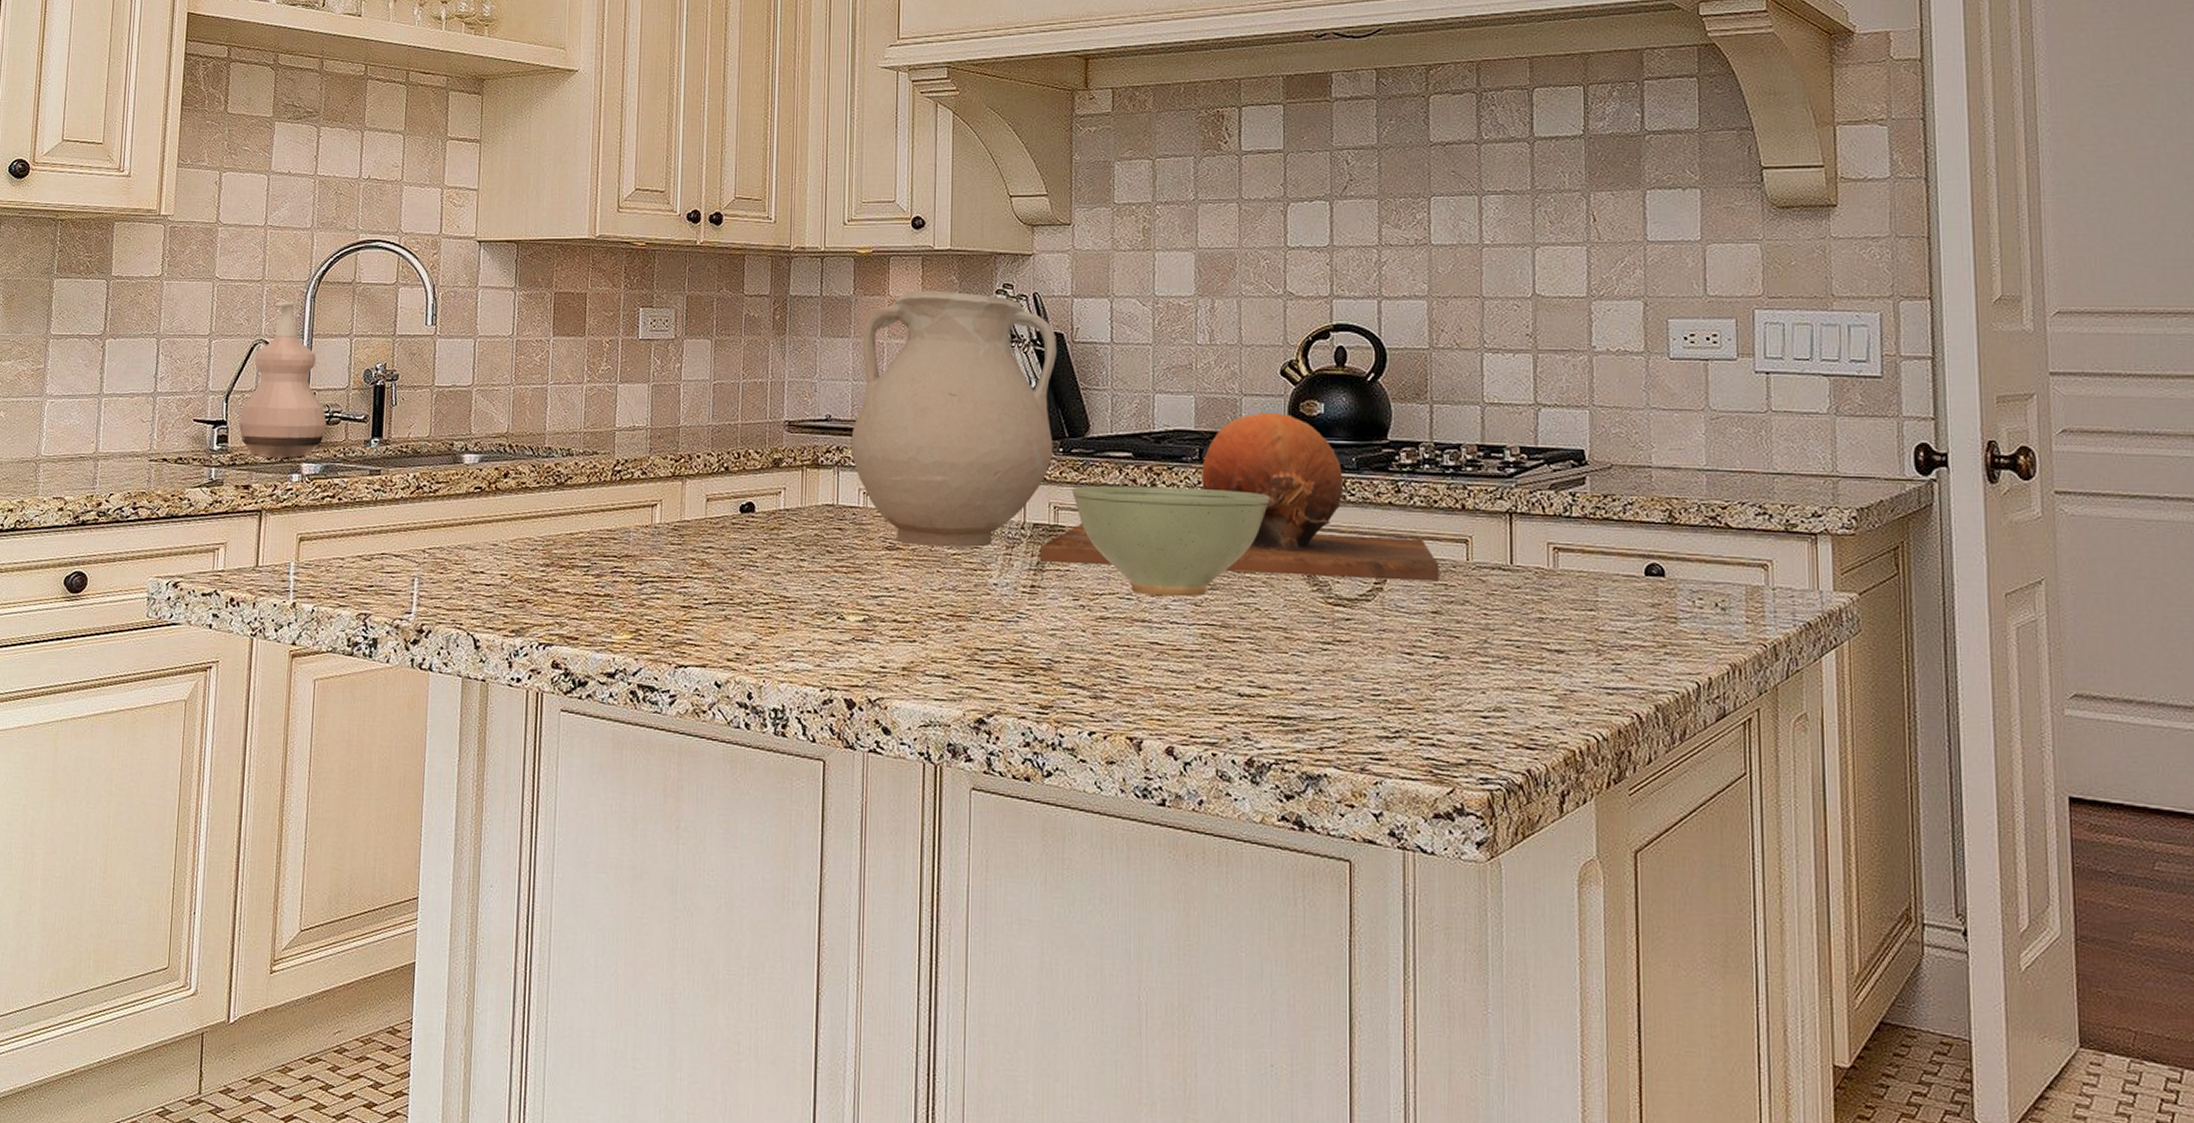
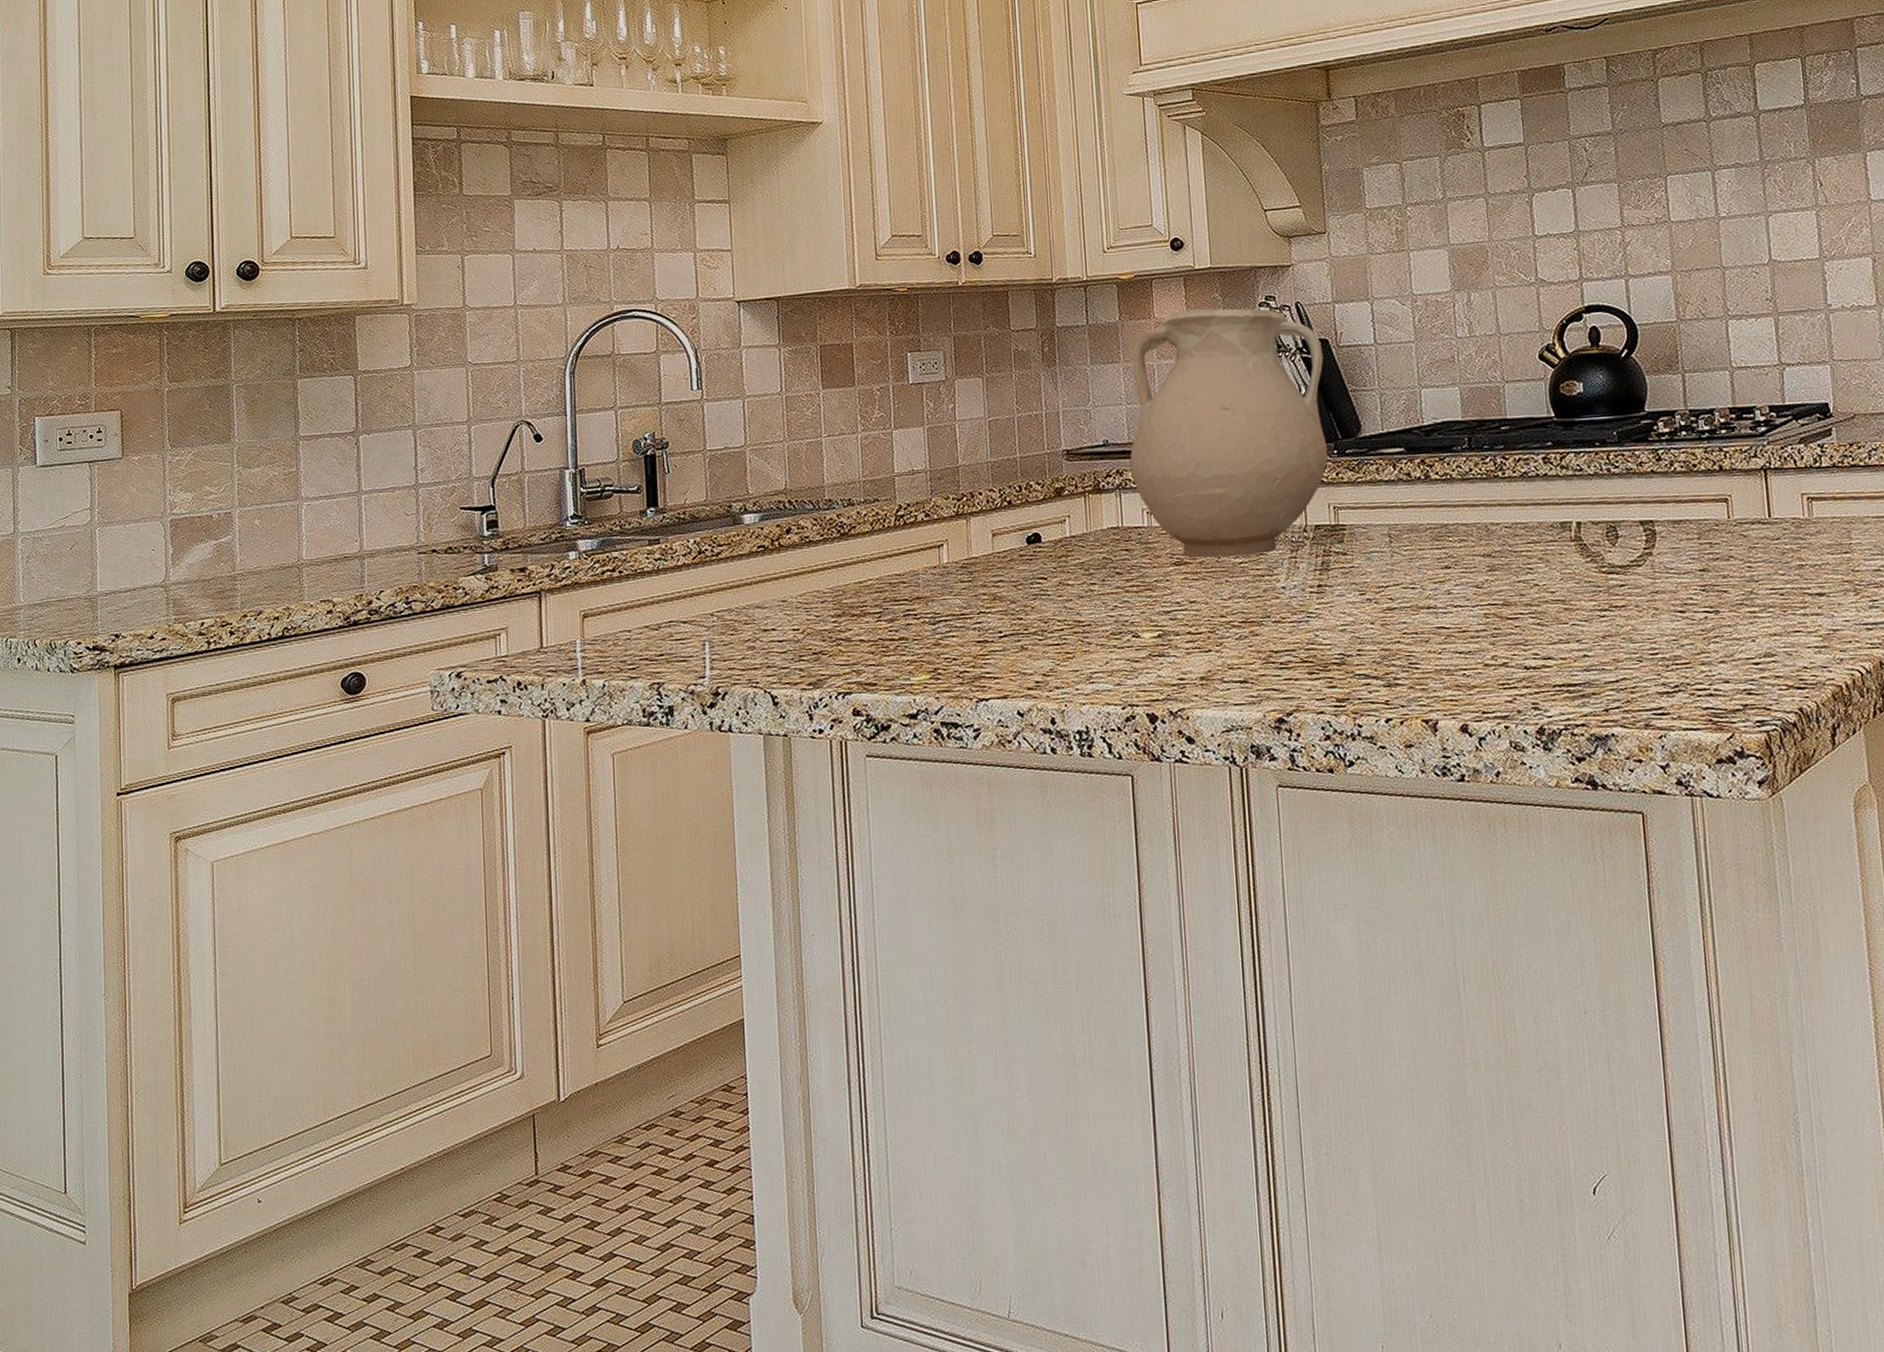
soap bottle: present [238,301,326,459] -> none [507,378,599,539]
chopping board: present [1039,412,1440,582] -> none [1323,395,1704,562]
bowl: present [1072,485,1270,597] -> none [1349,474,1539,583]

